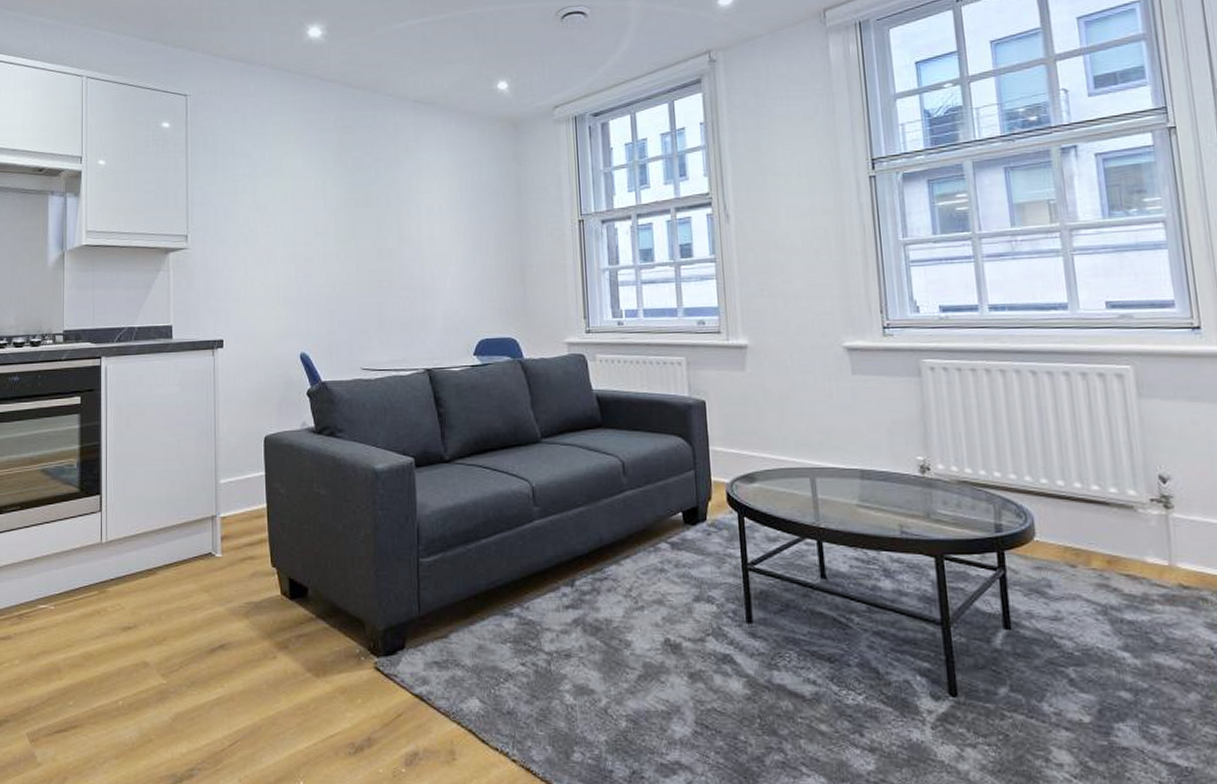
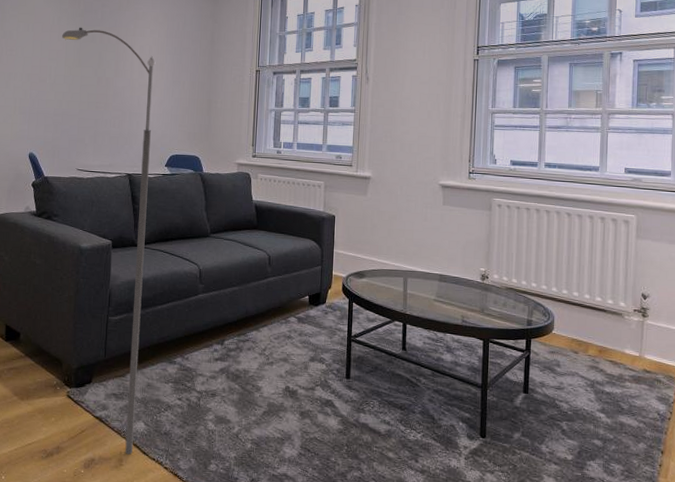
street lamp: none [329,189,467,744] -> present [62,27,156,455]

